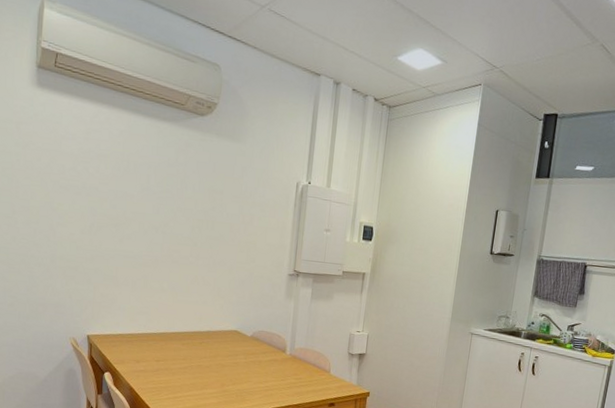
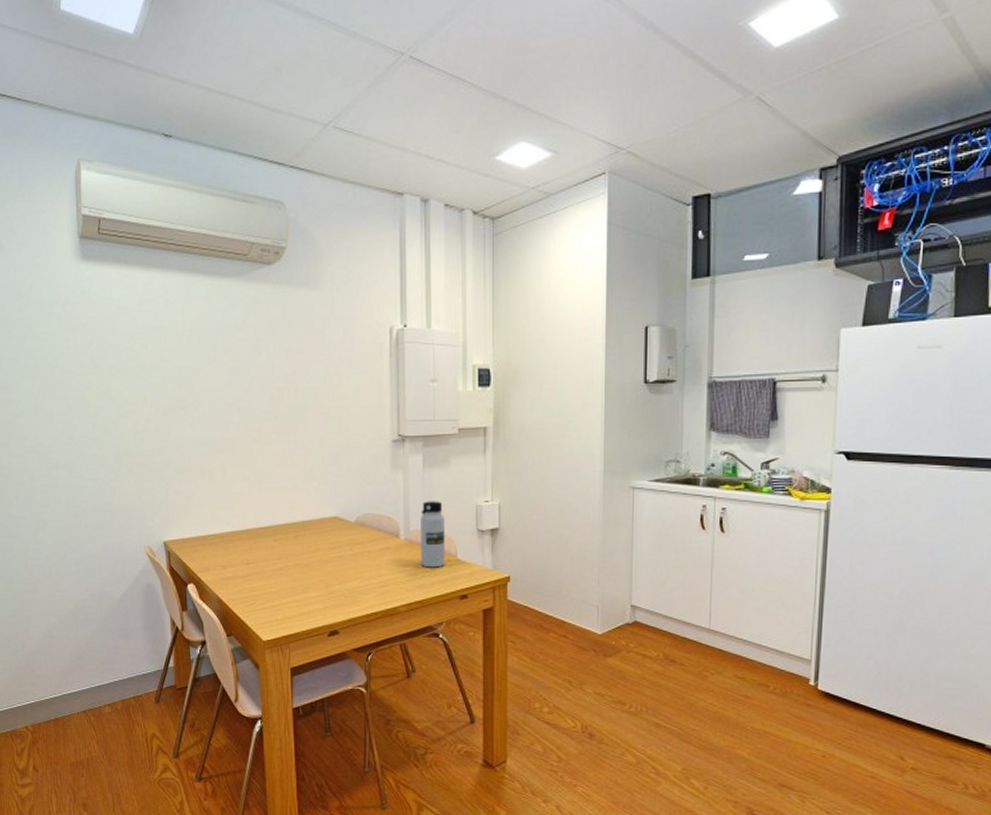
water bottle: none [301,326,324,380] -> present [421,501,445,568]

